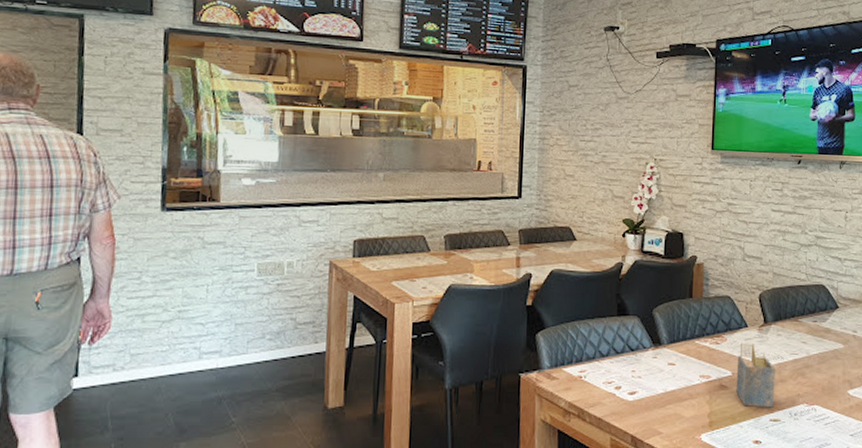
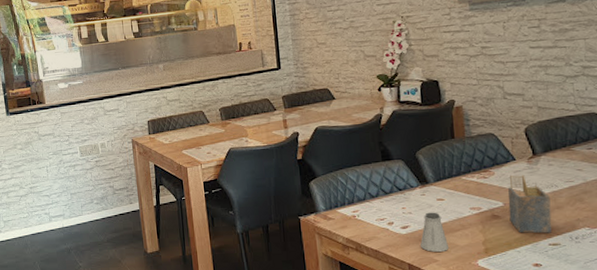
saltshaker: none [646,377,675,423] -> present [420,212,450,252]

